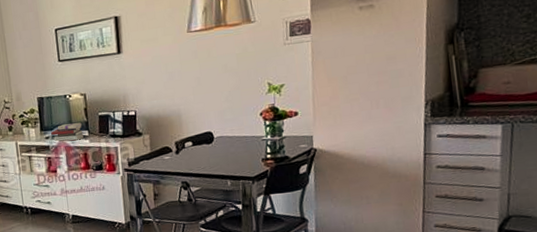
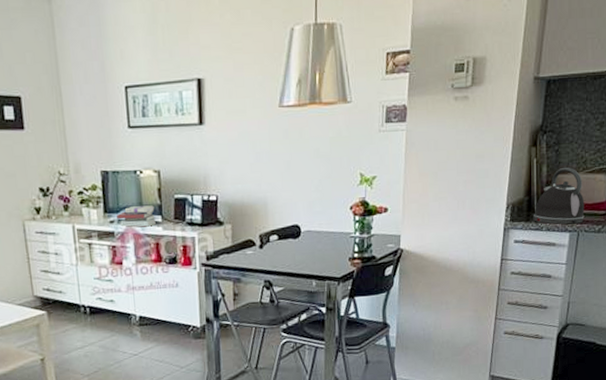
kettle: none [456,60,518,118] -> present [533,166,585,225]

